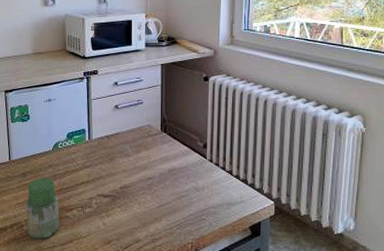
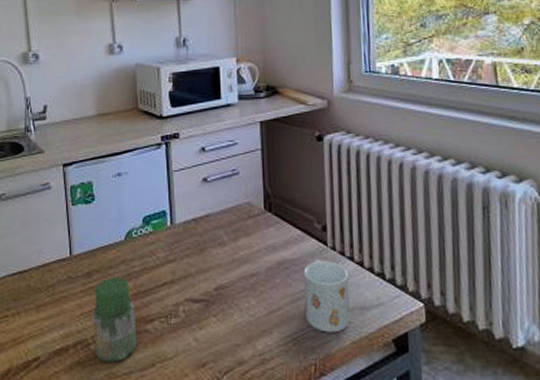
mug: none [187,168,220,221] -> present [303,259,350,333]

